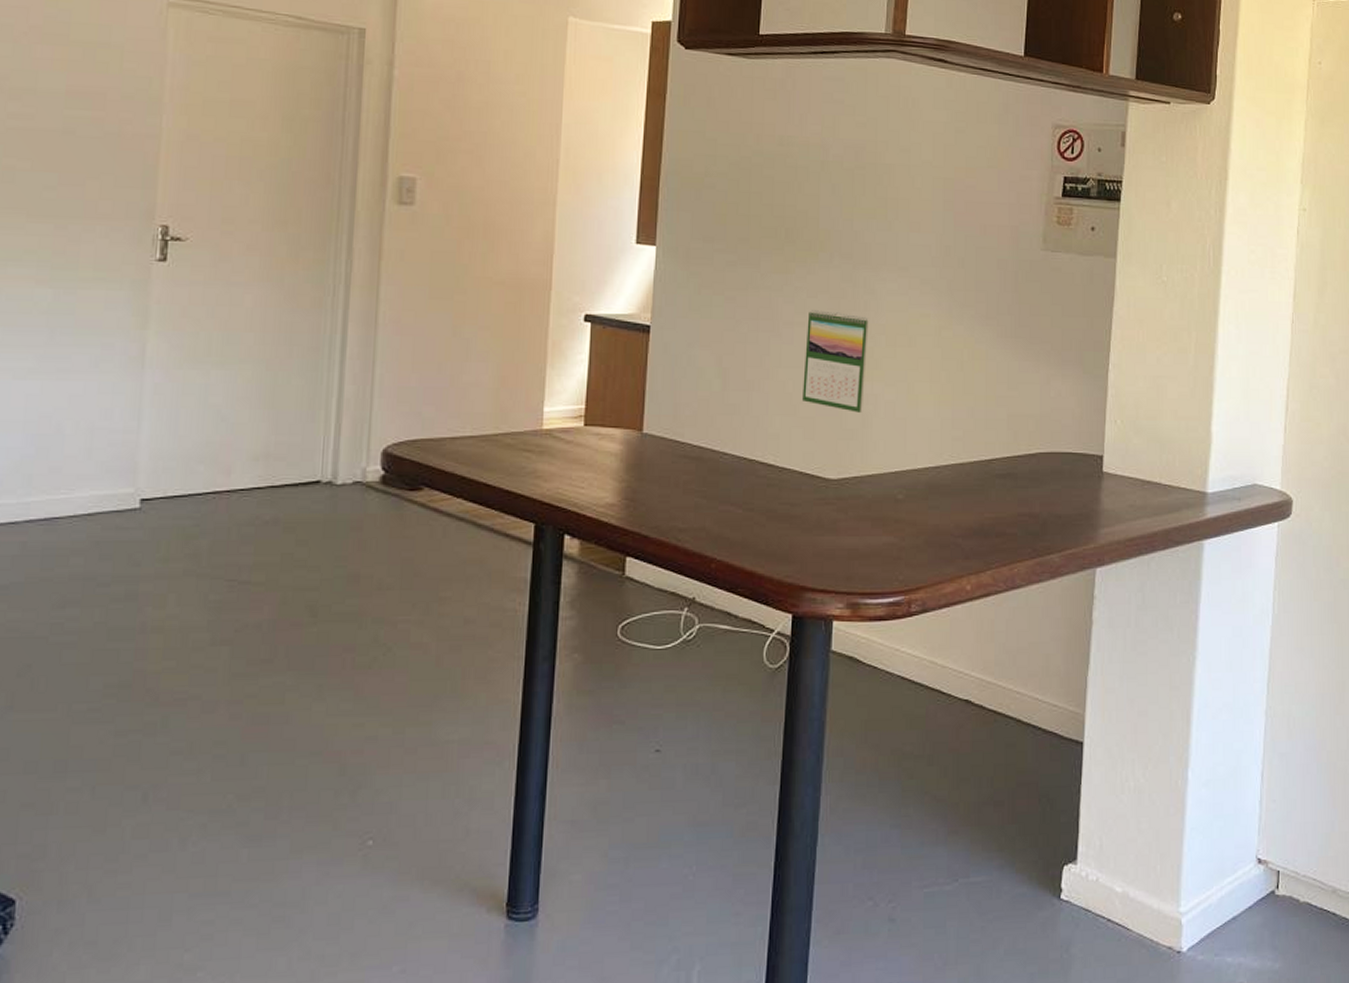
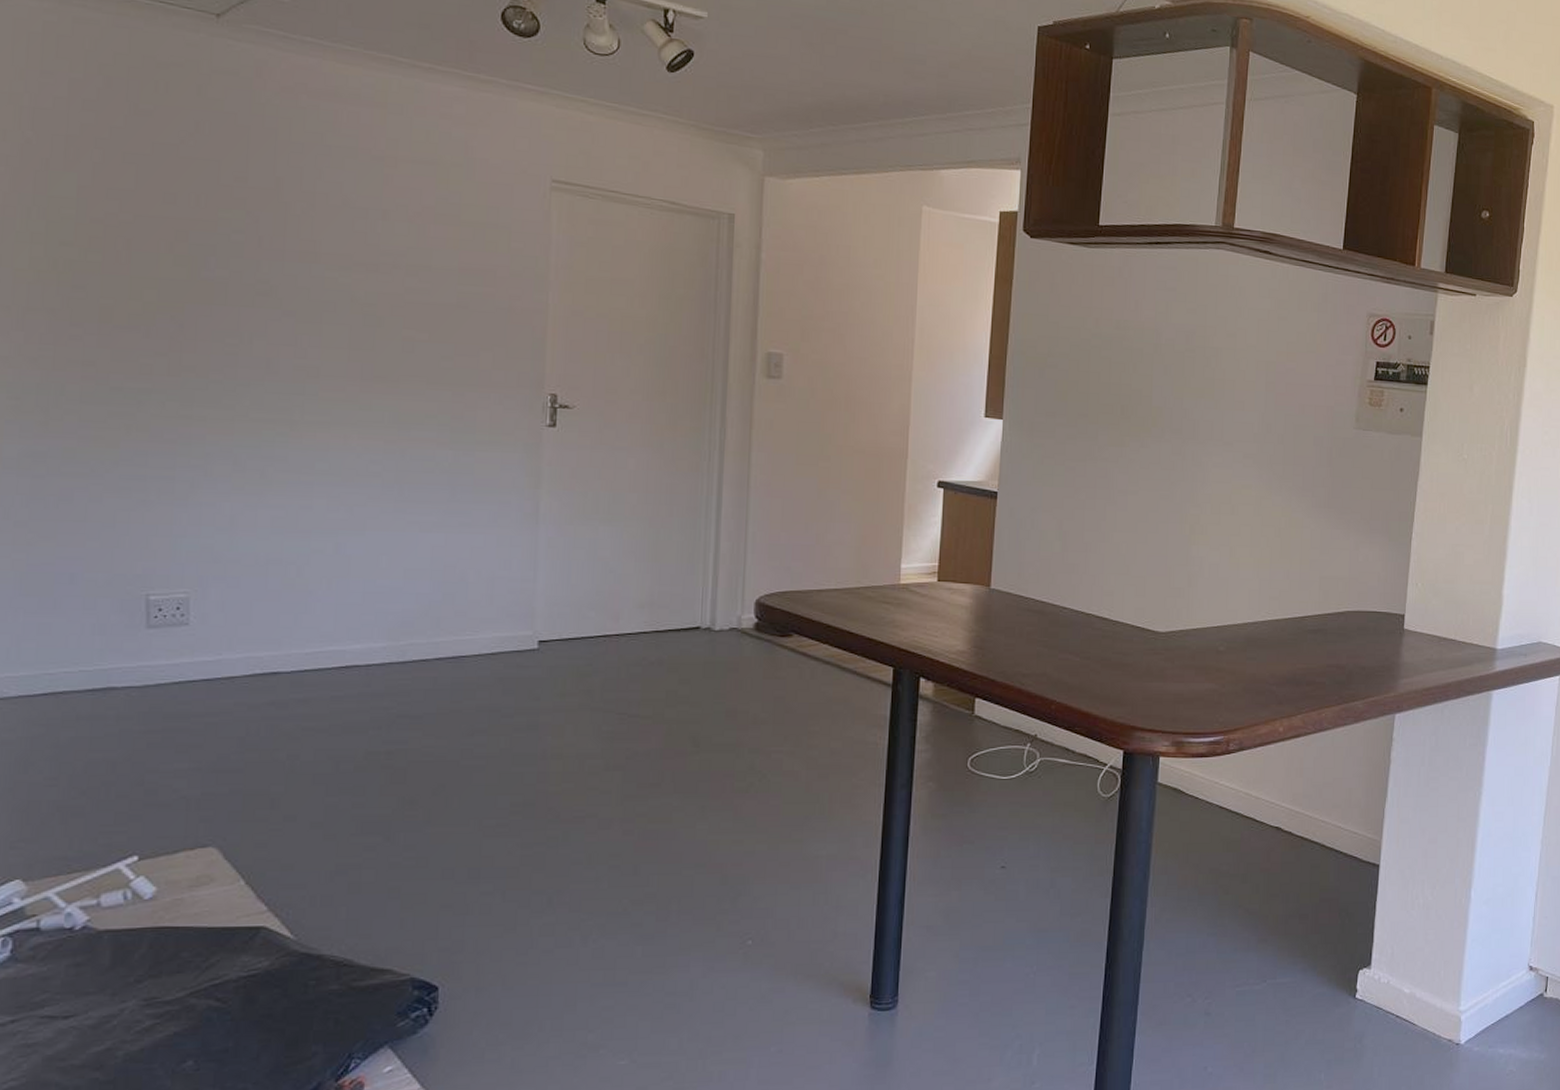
calendar: present [802,310,869,413] -> none [1135,480,1196,573]

